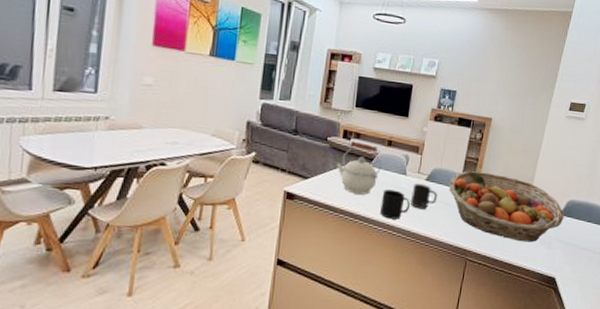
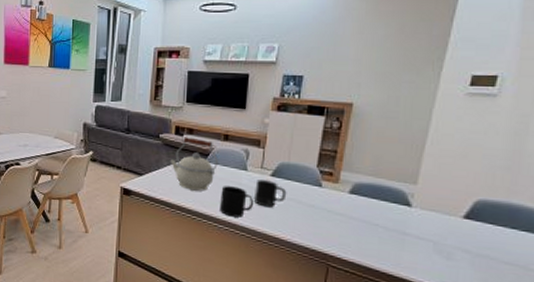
fruit basket: present [449,171,564,242] -> none [300,165,471,251]

